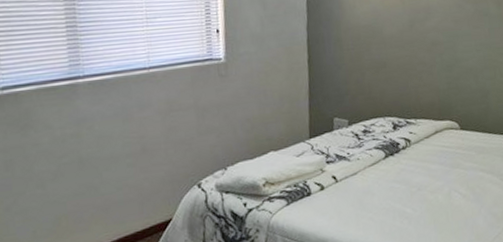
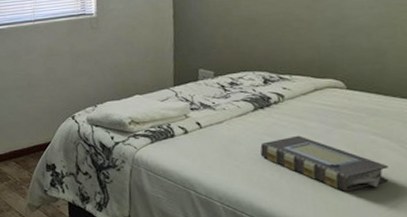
book: none [391,179,492,229] -> present [260,135,388,192]

